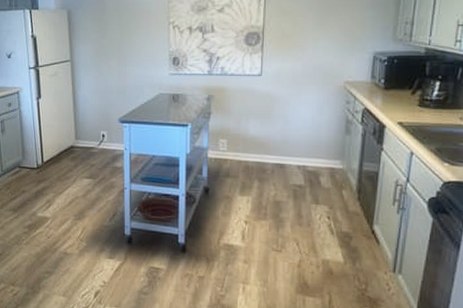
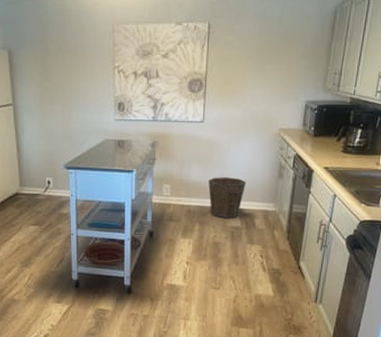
waste bin: none [268,132,309,175] -> present [208,177,246,218]

